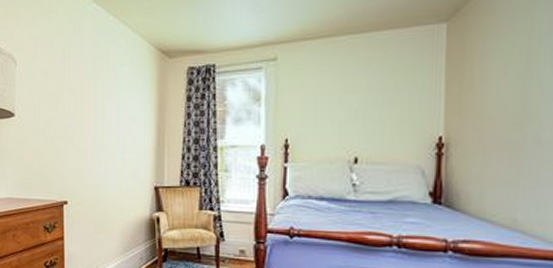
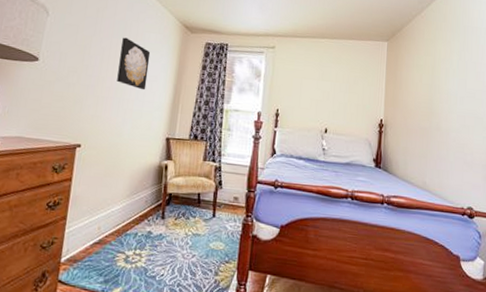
wall art: none [94,76,126,135] -> present [117,37,151,90]

